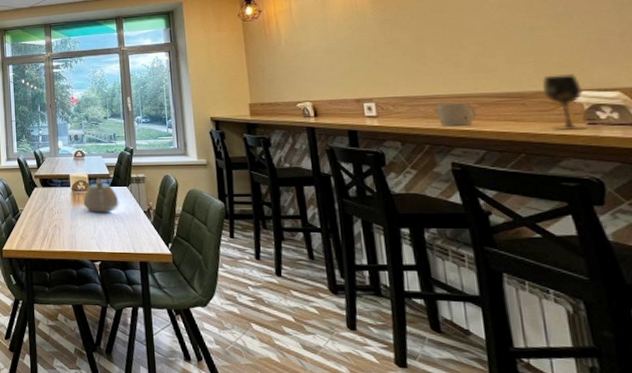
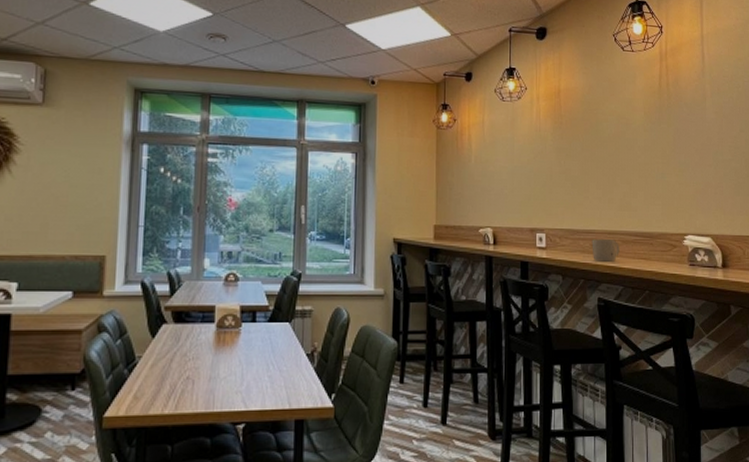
teapot: present [83,177,119,213] -> none [230,310,277,358]
wine glass: present [541,74,589,131] -> none [665,218,690,271]

